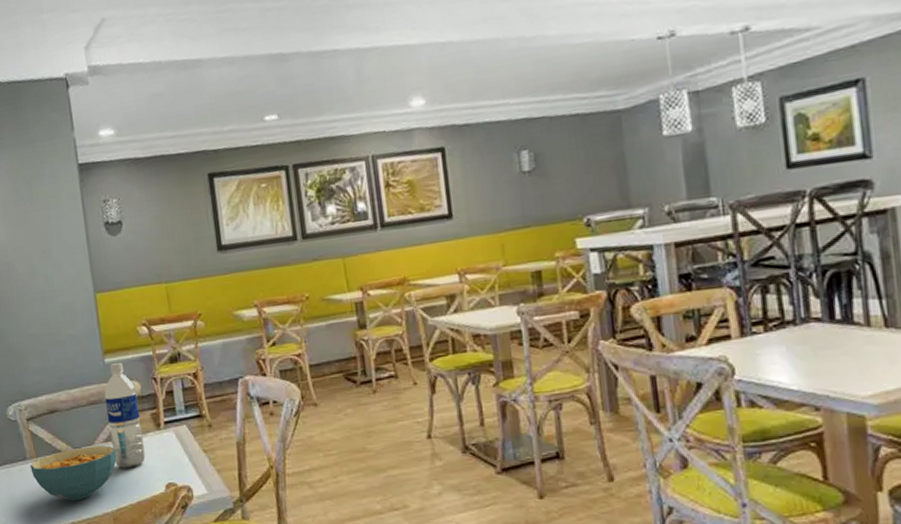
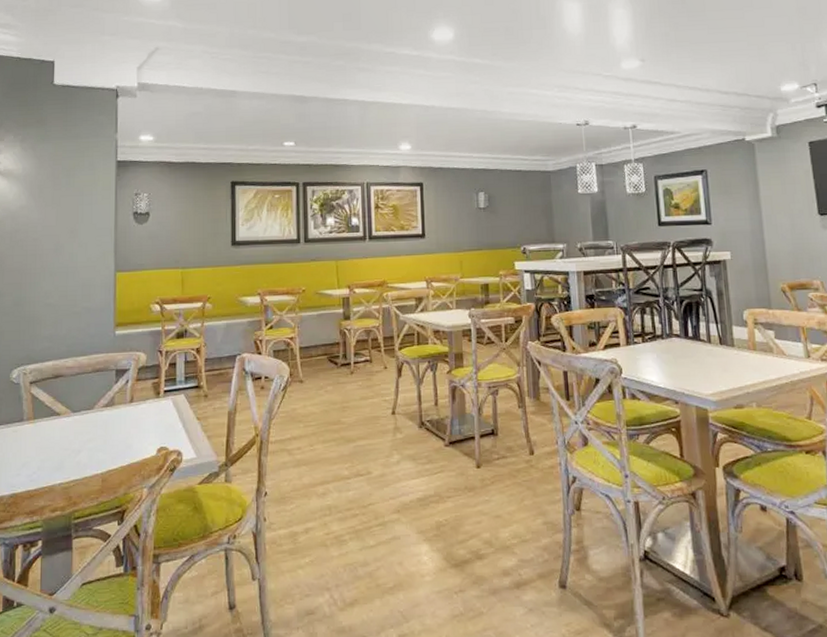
cereal bowl: present [30,445,117,501] -> none [26,410,114,462]
water bottle: present [104,362,146,468] -> none [110,334,142,432]

